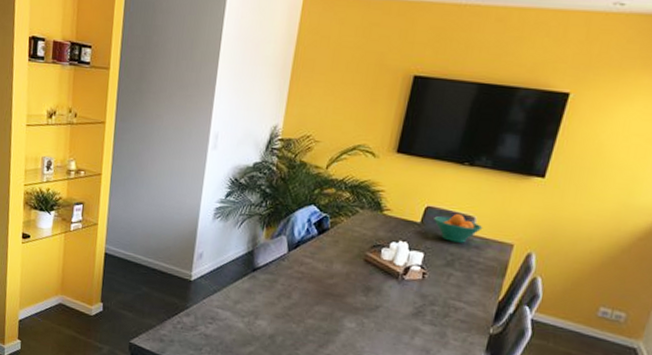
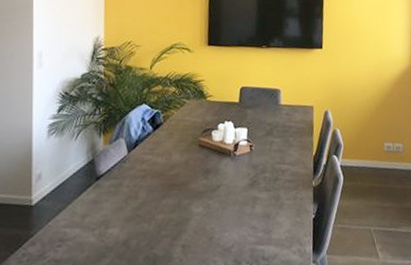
fruit bowl: present [434,214,483,243] -> none [249,89,288,114]

